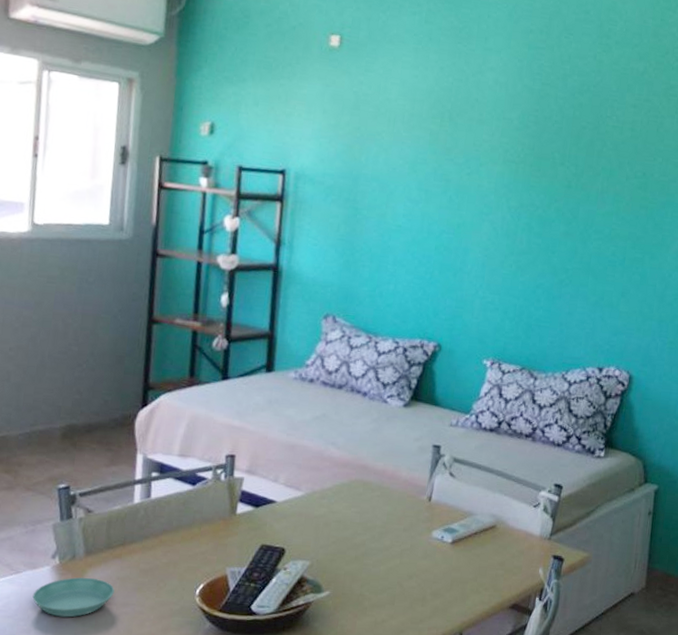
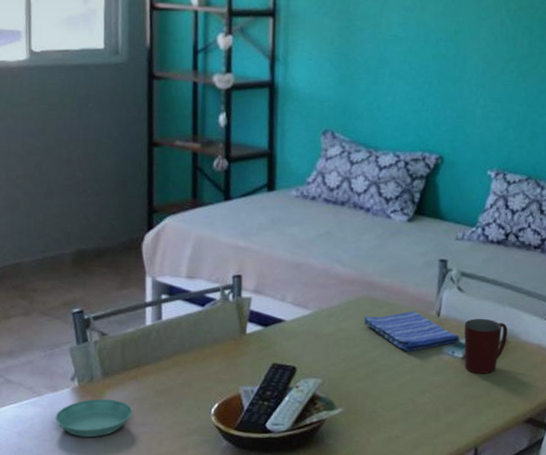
dish towel: none [355,495,450,536] -> present [364,311,460,352]
mug: none [453,504,497,559] -> present [464,319,508,374]

